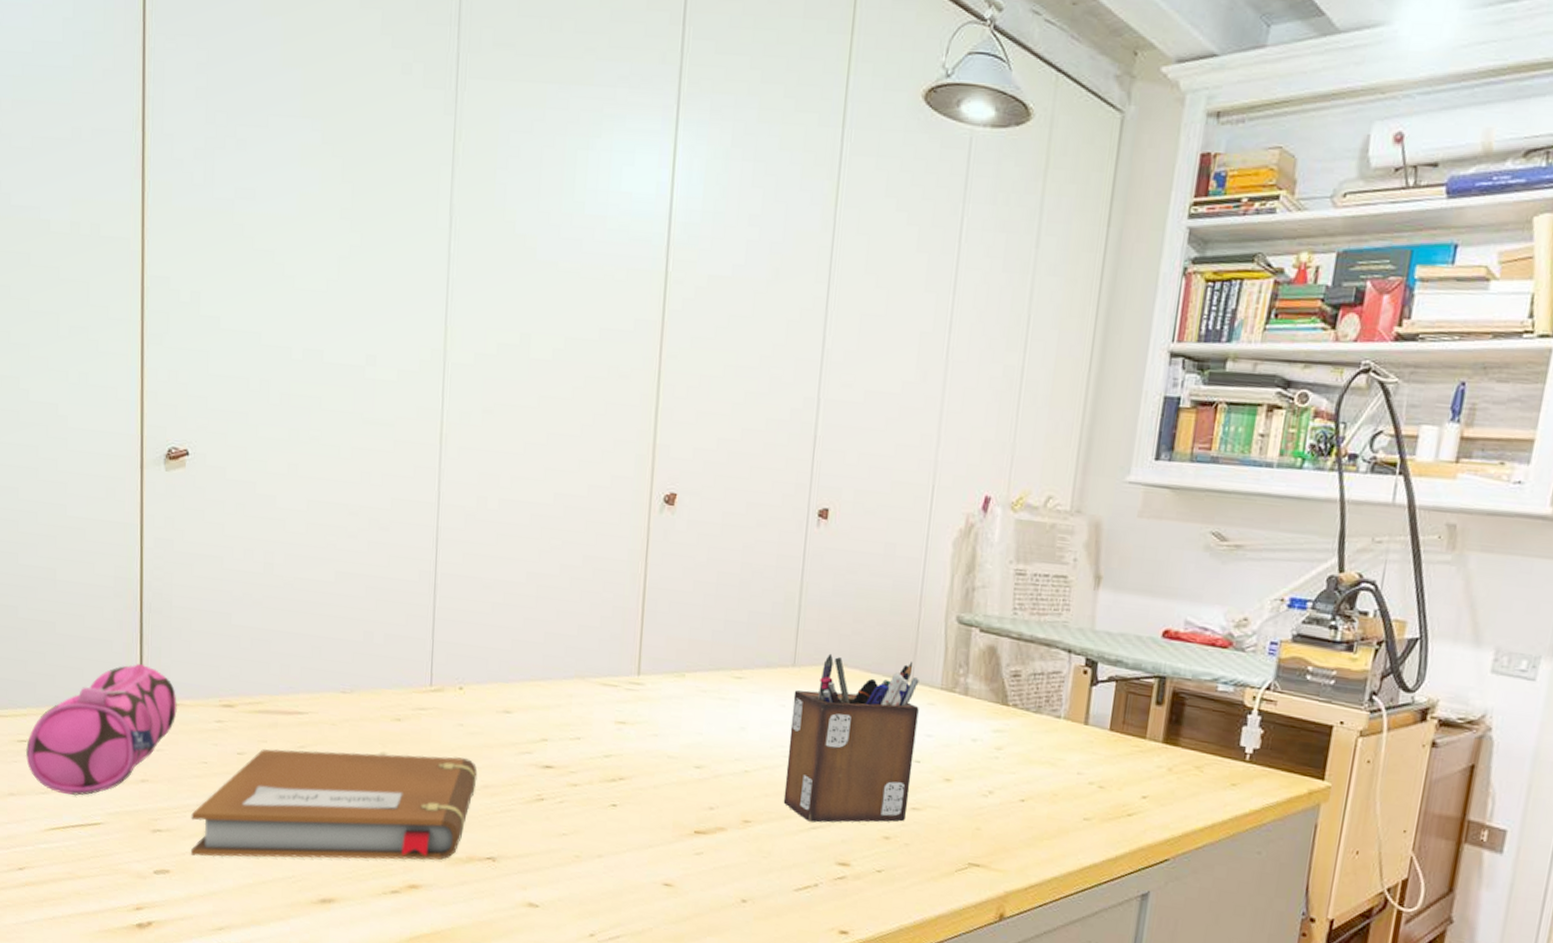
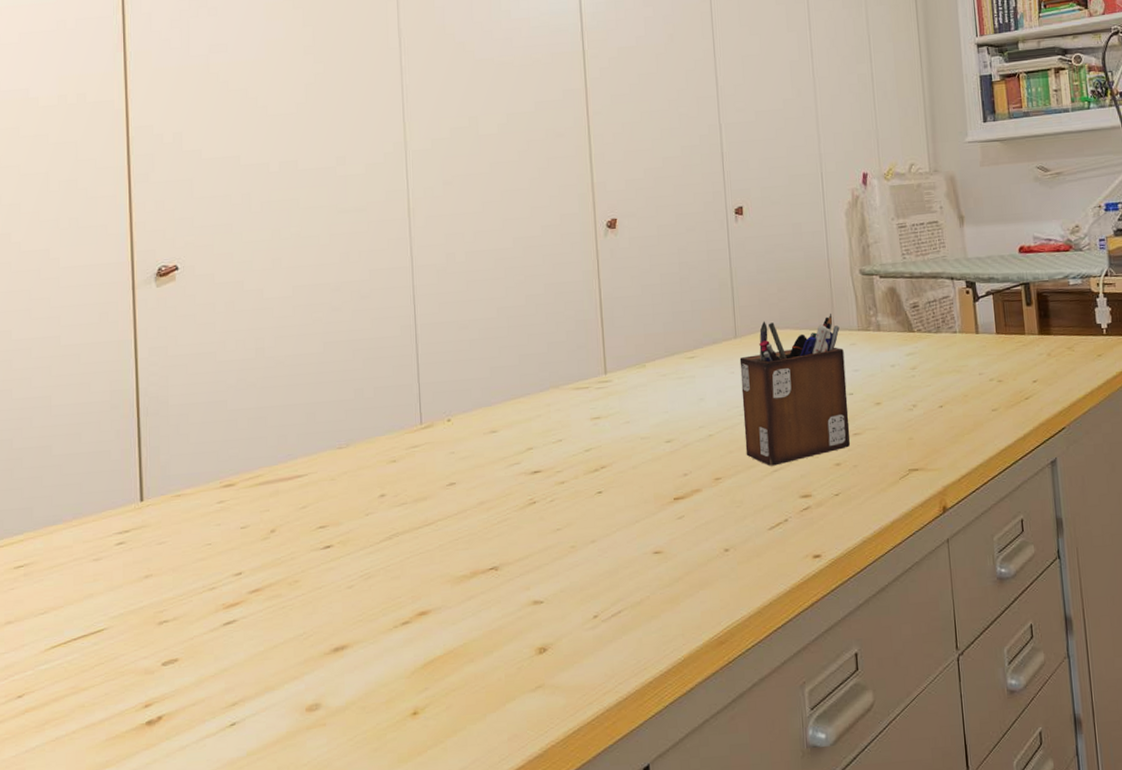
pencil case: present [26,663,177,796] -> none [24,465,178,609]
notebook: present [190,749,478,861] -> none [198,482,473,638]

